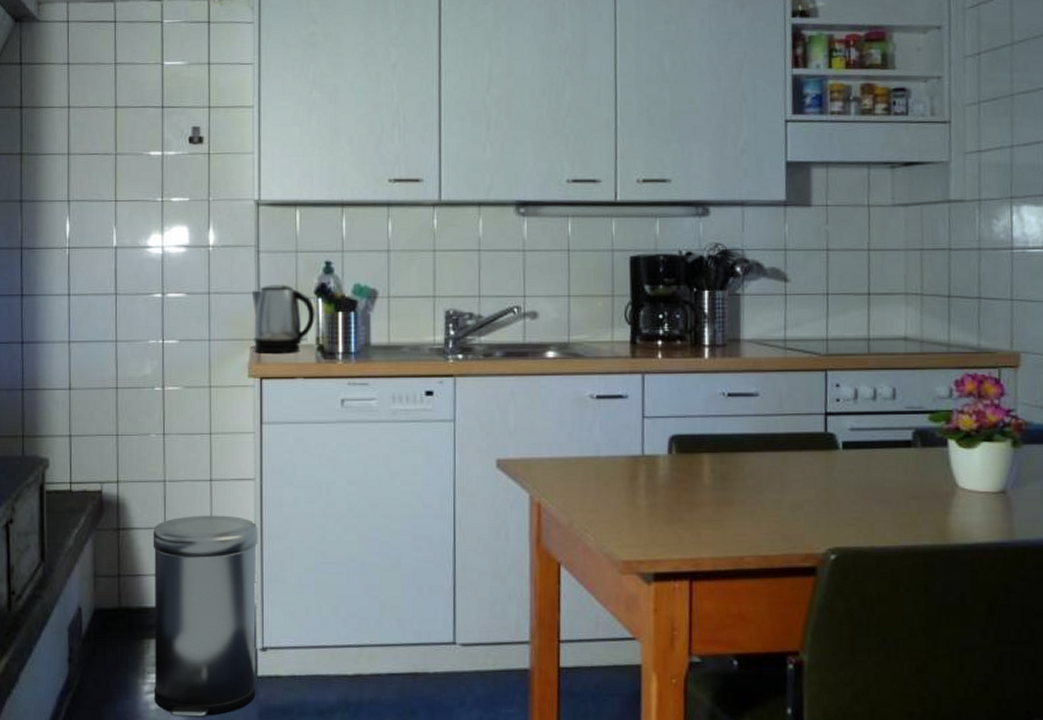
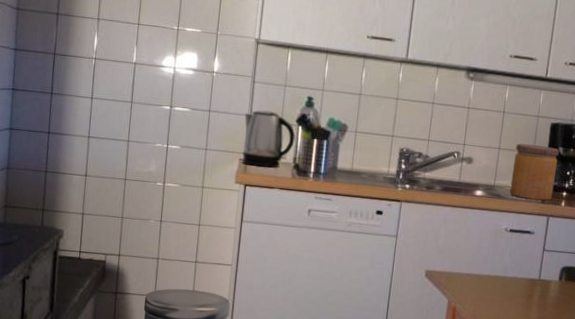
jar: none [589,286,645,355] -> present [509,143,559,201]

